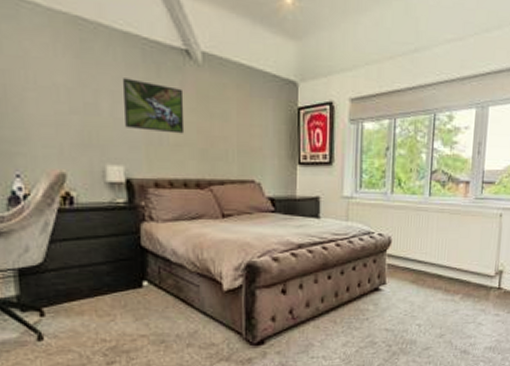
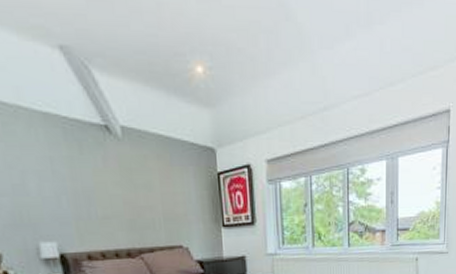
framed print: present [122,78,185,134] -> none [46,157,112,207]

